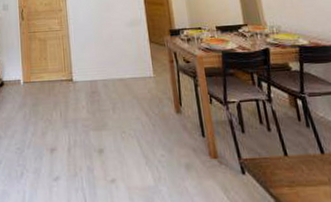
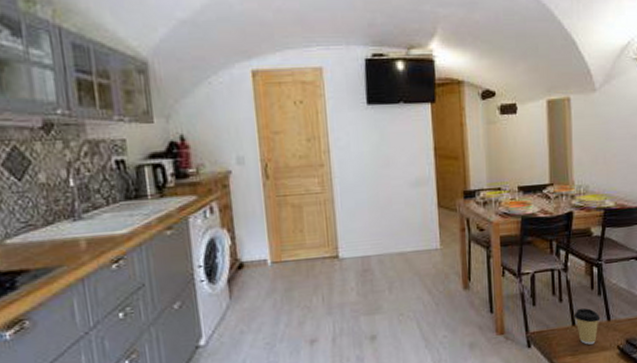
coffee cup: none [284,138,314,177] -> present [574,308,601,345]

